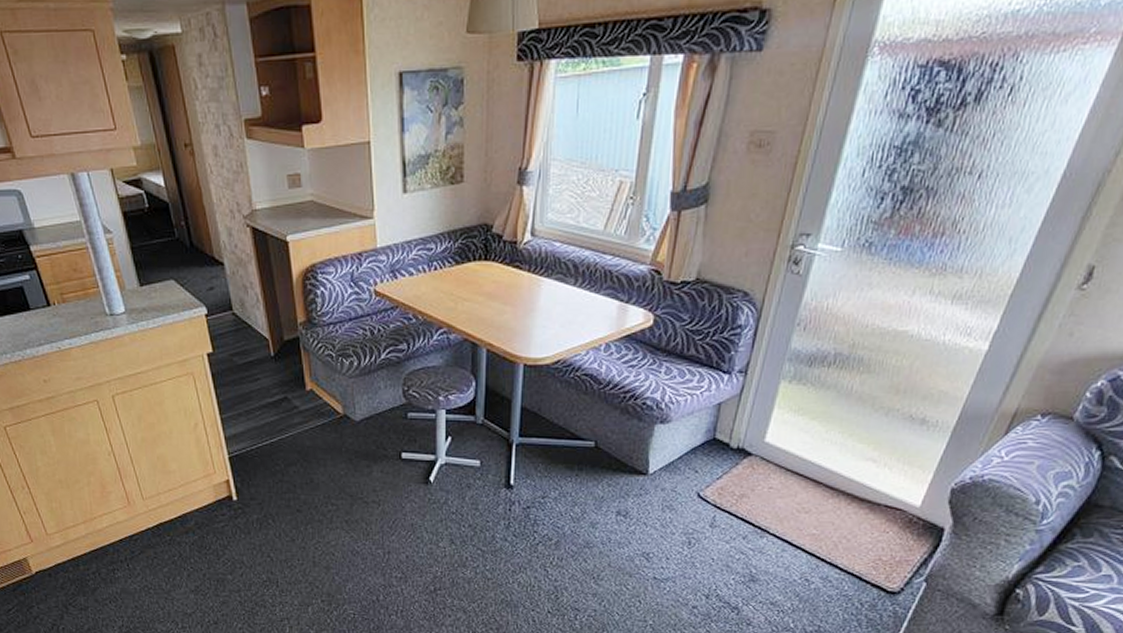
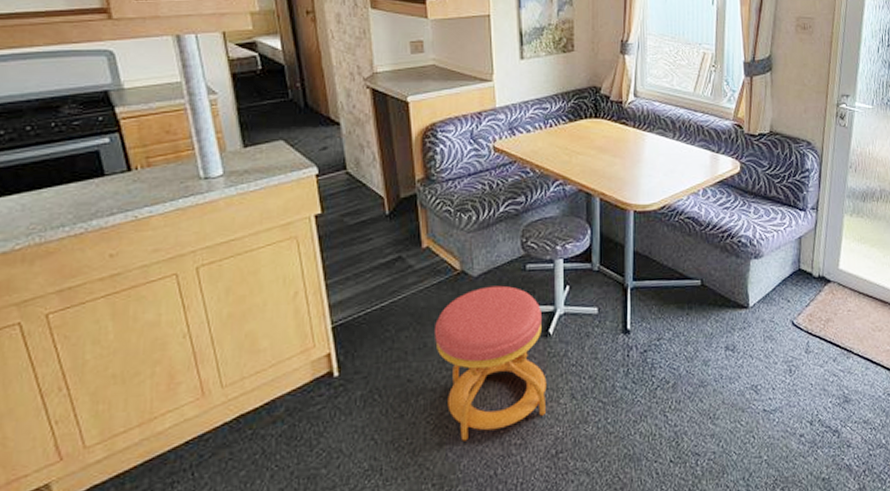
stool: none [320,431,427,568] -> present [435,285,547,441]

